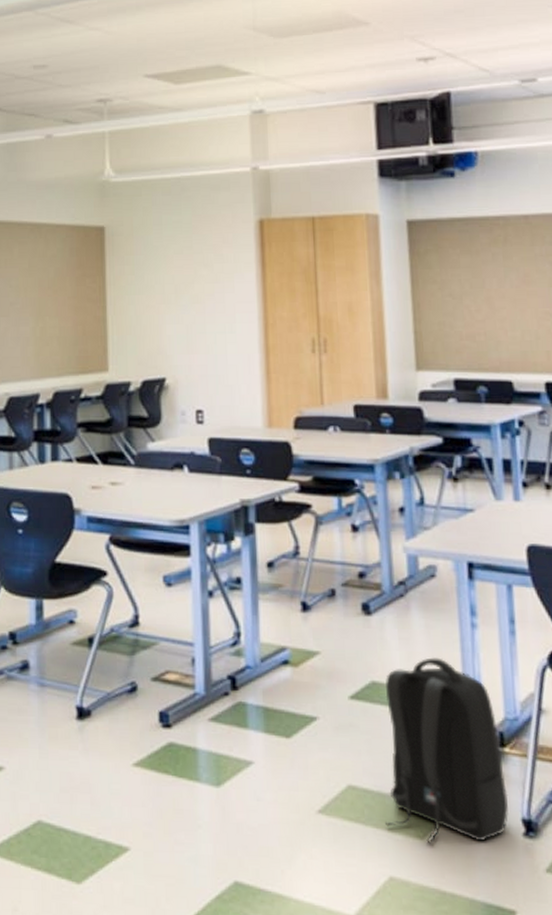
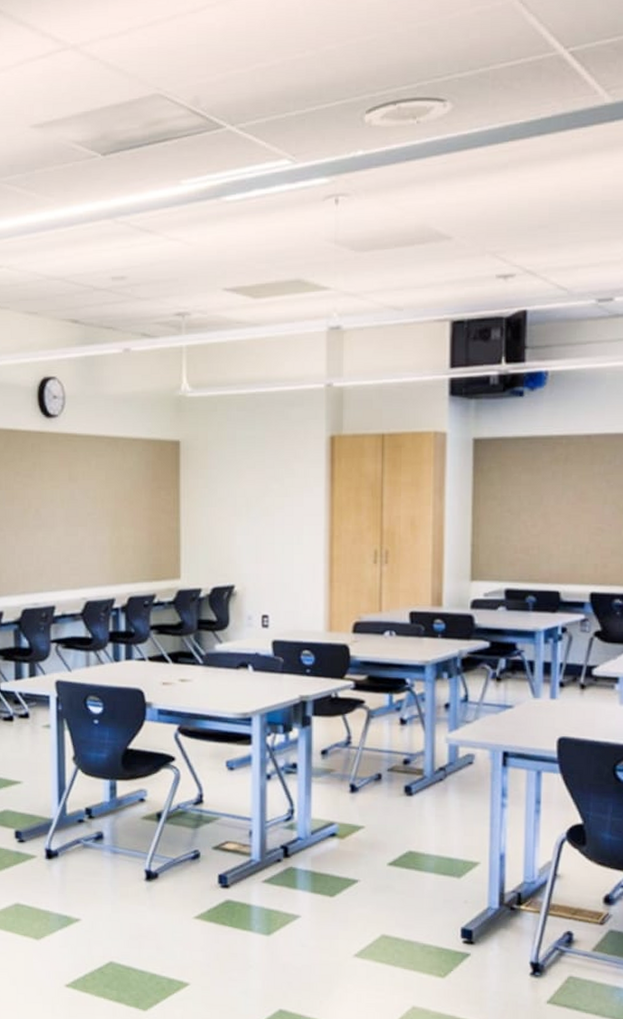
backpack: present [385,657,508,844] -> none [412,831,521,981]

